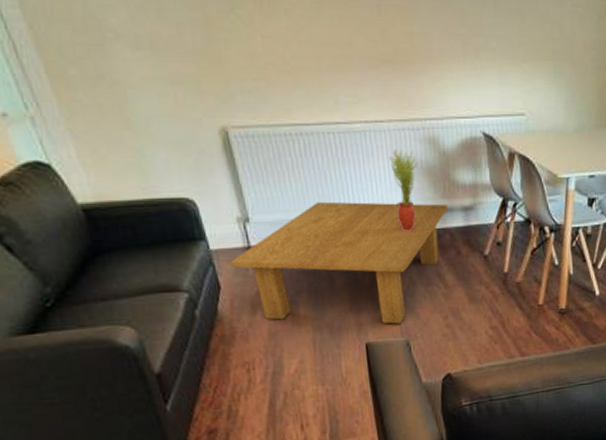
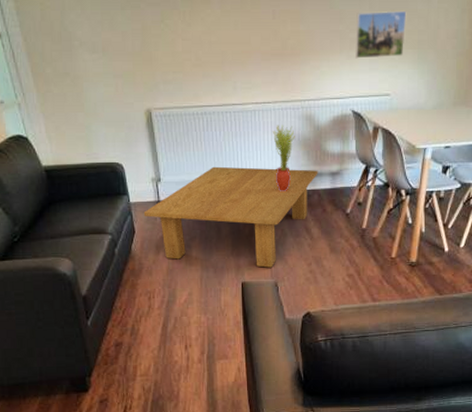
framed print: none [480,12,538,70] -> present [355,10,407,59]

